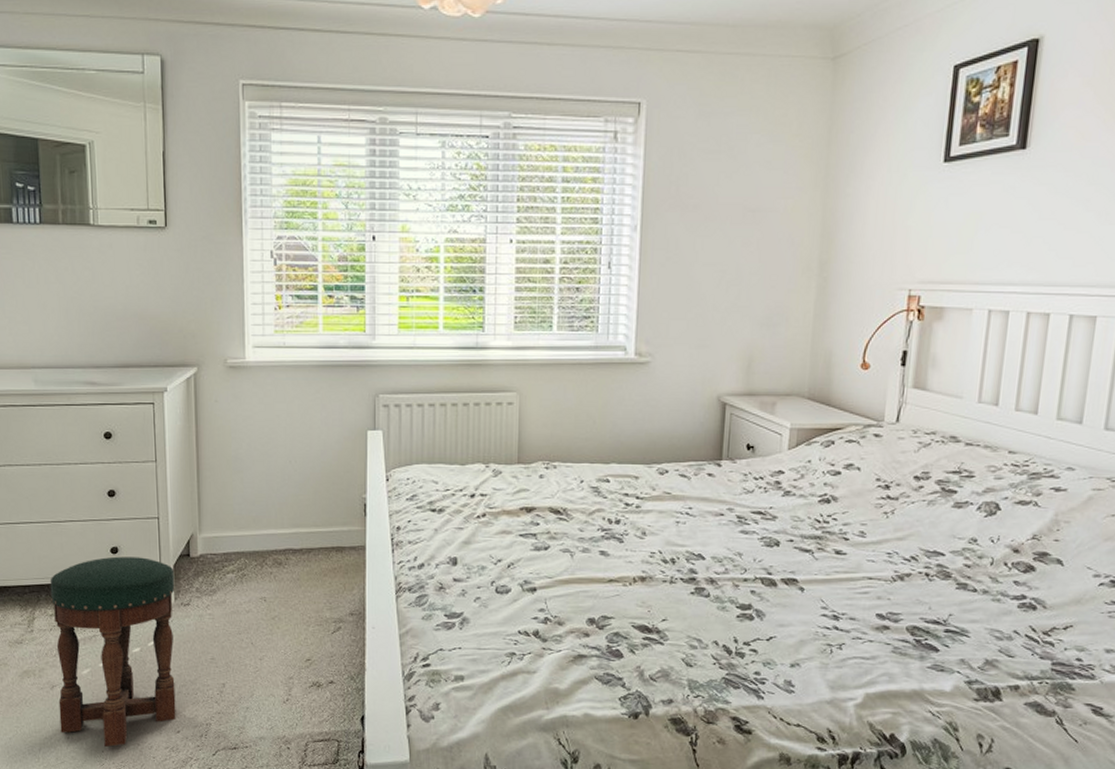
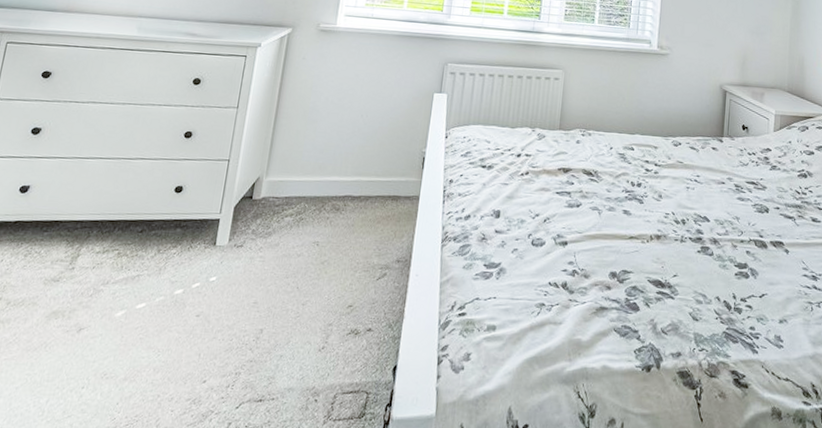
stool: present [50,556,176,747] -> none [76,195,234,398]

